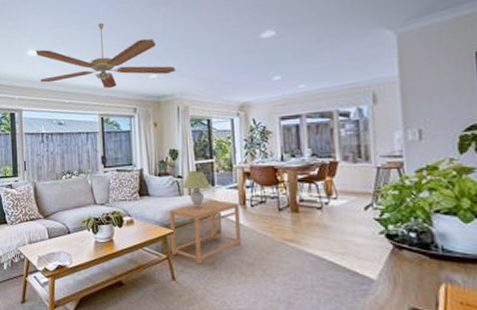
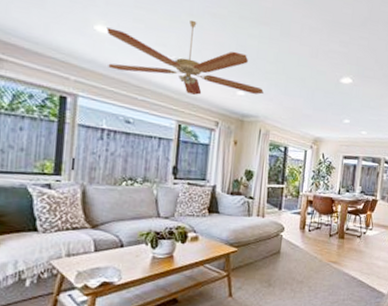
side table: present [170,199,241,265] -> none [232,222,299,282]
table lamp: present [182,171,212,208] -> none [252,193,279,229]

